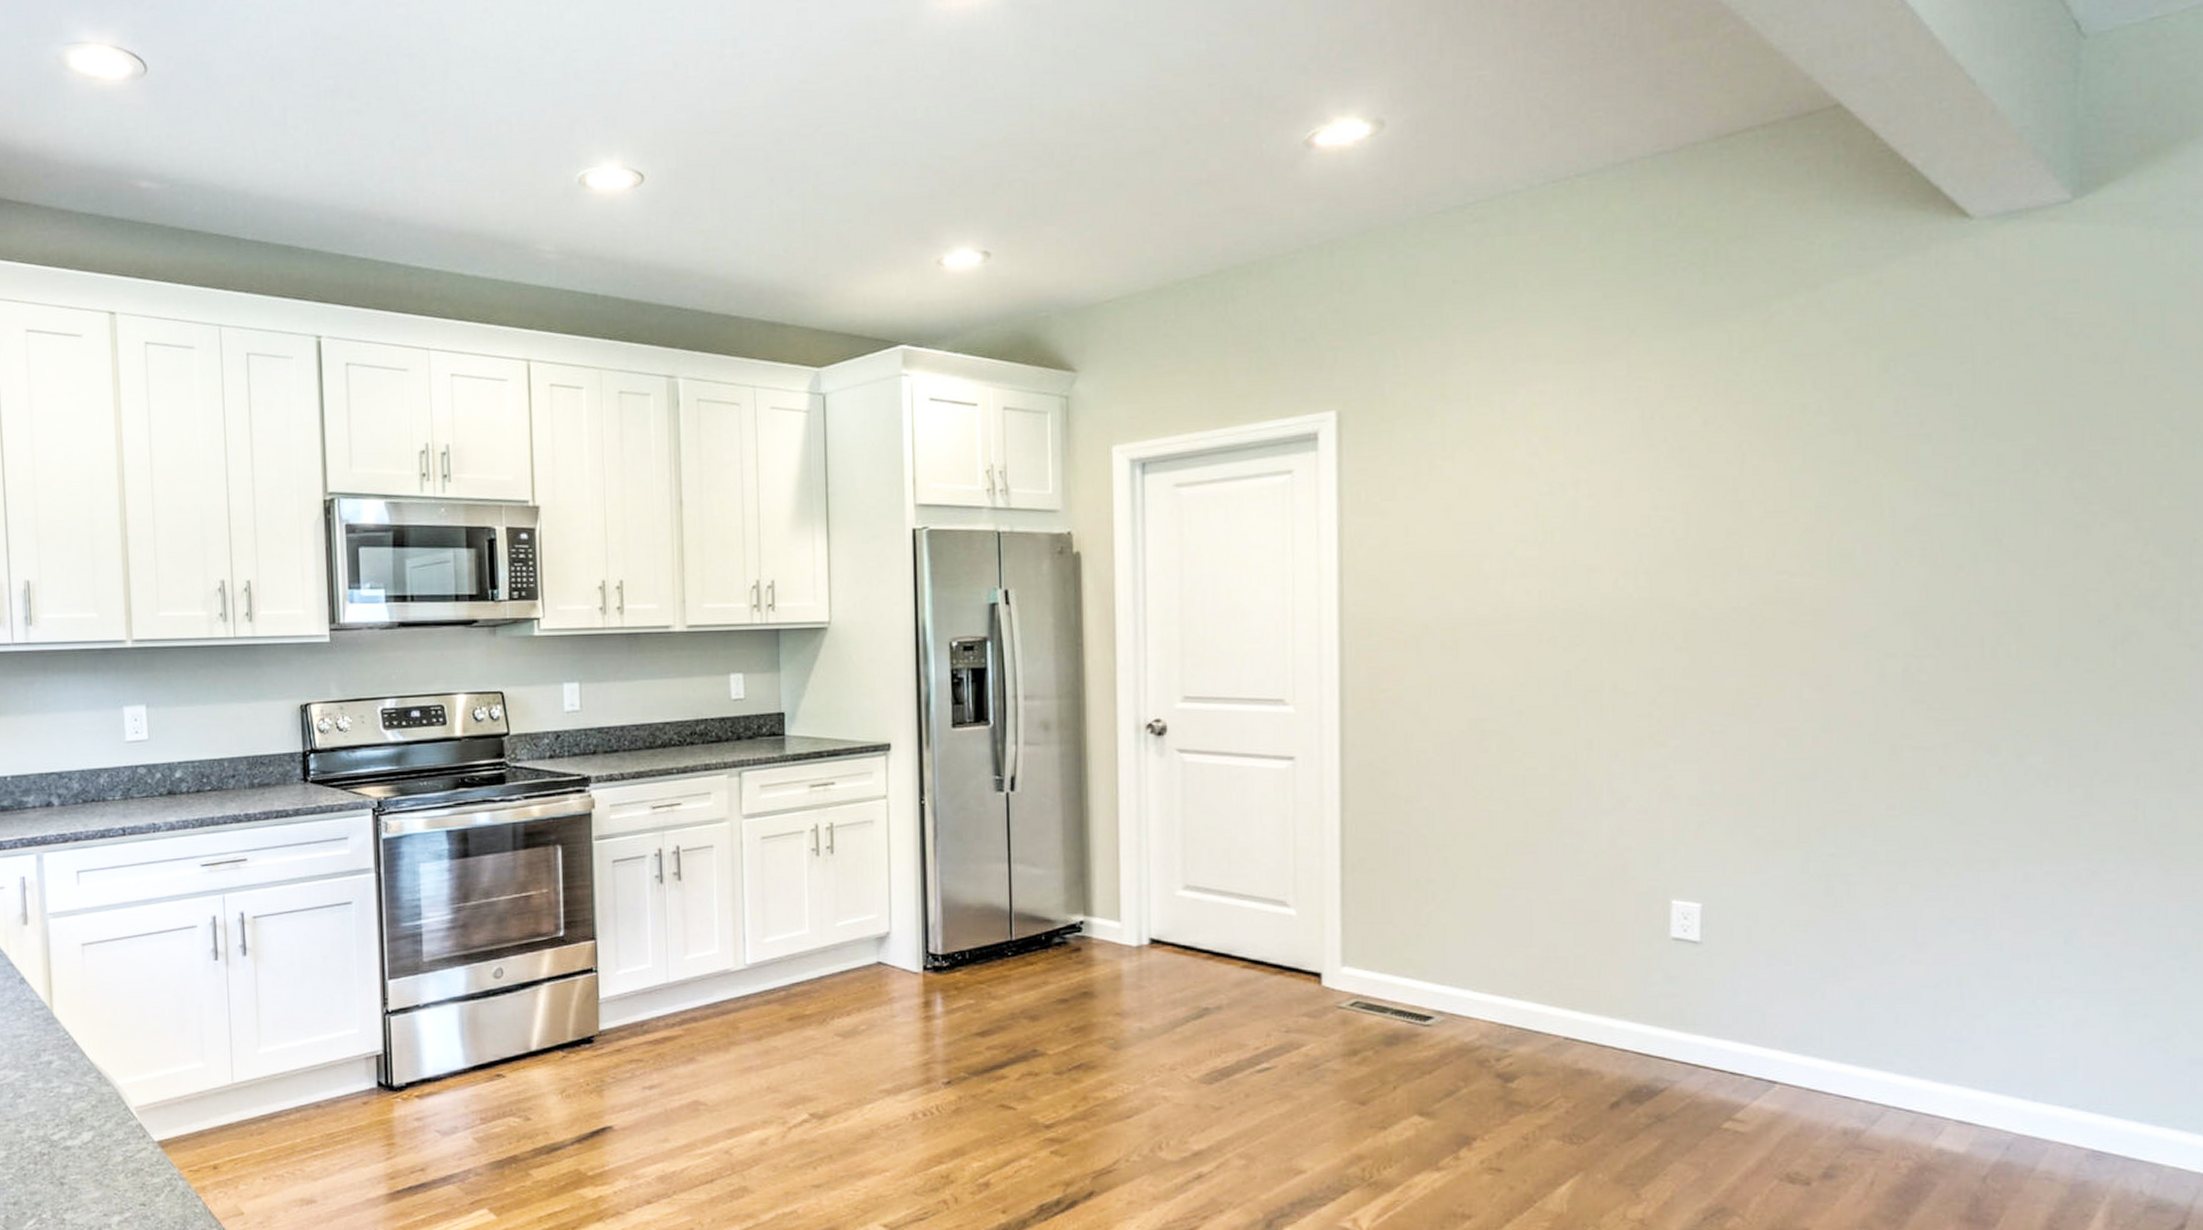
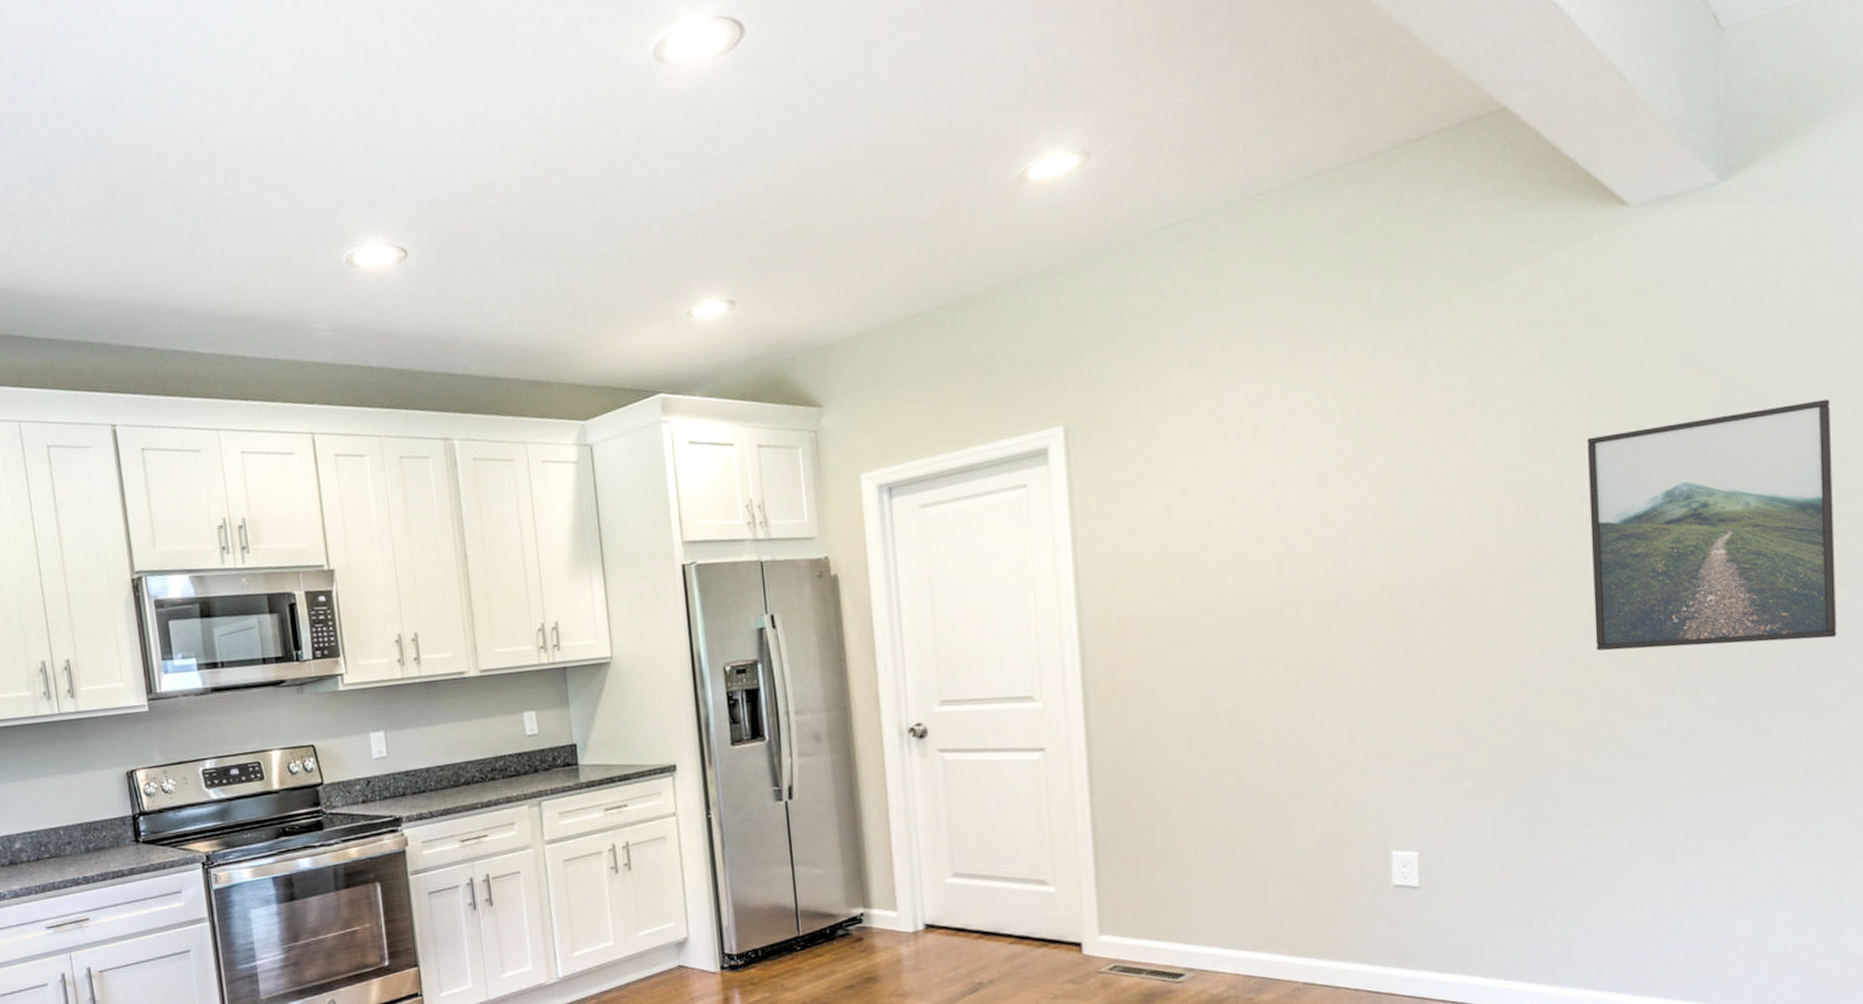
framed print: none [1911,442,2187,704] -> present [1586,399,1837,651]

